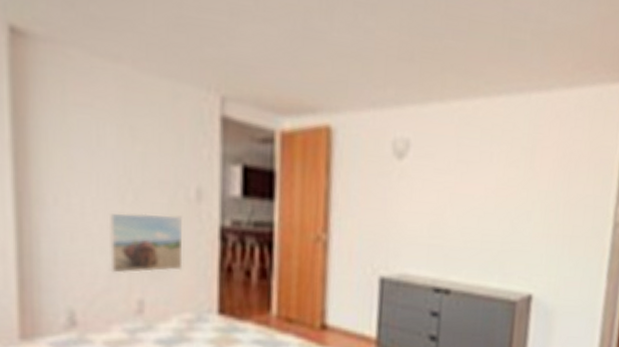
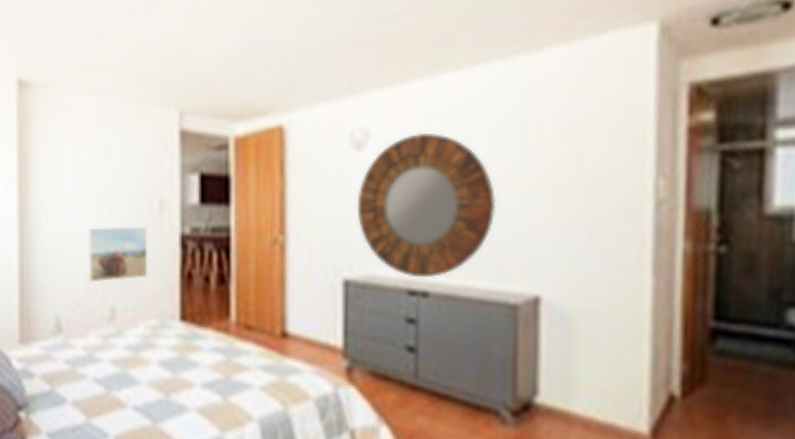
home mirror: none [395,148,508,278] -> present [356,132,497,279]

